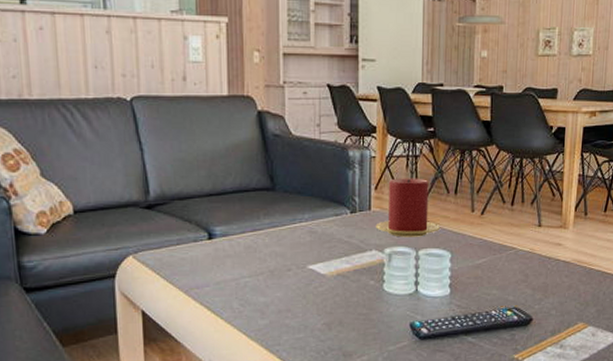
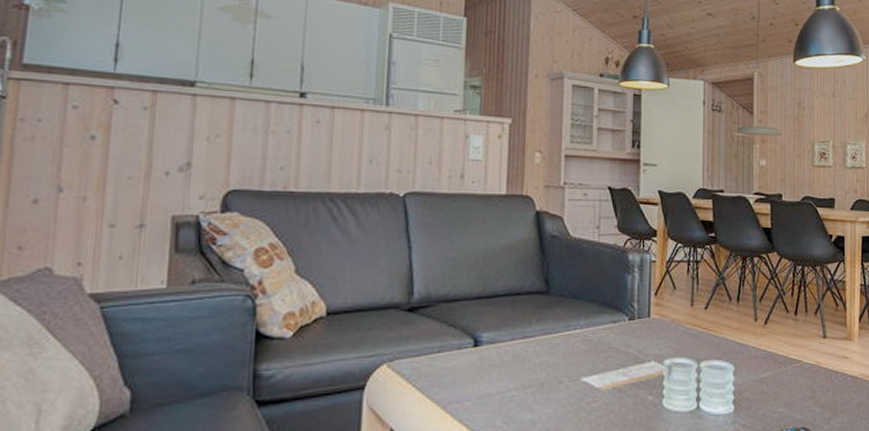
candle: present [375,178,441,237] -> none [655,284,723,348]

